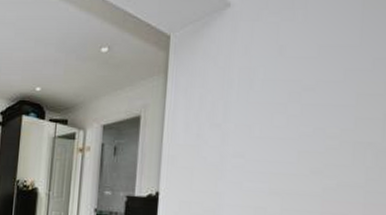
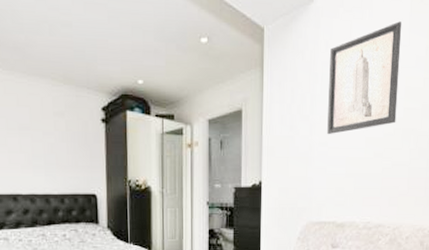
wall art: none [244,20,350,146] -> present [327,21,402,135]

